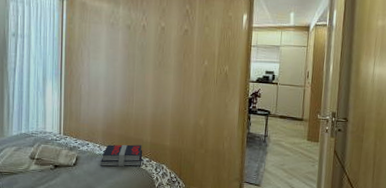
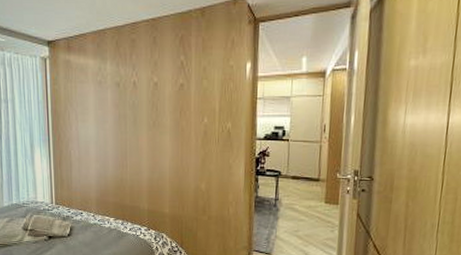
book: present [100,144,143,167] -> none [96,212,140,237]

